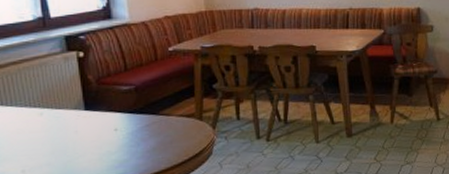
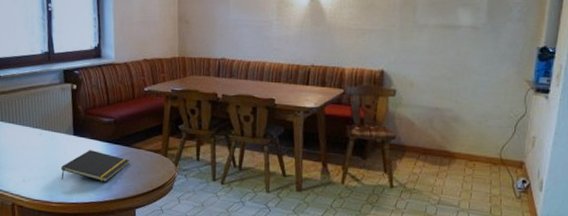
notepad: none [72,124,158,164] -> present [61,150,129,182]

